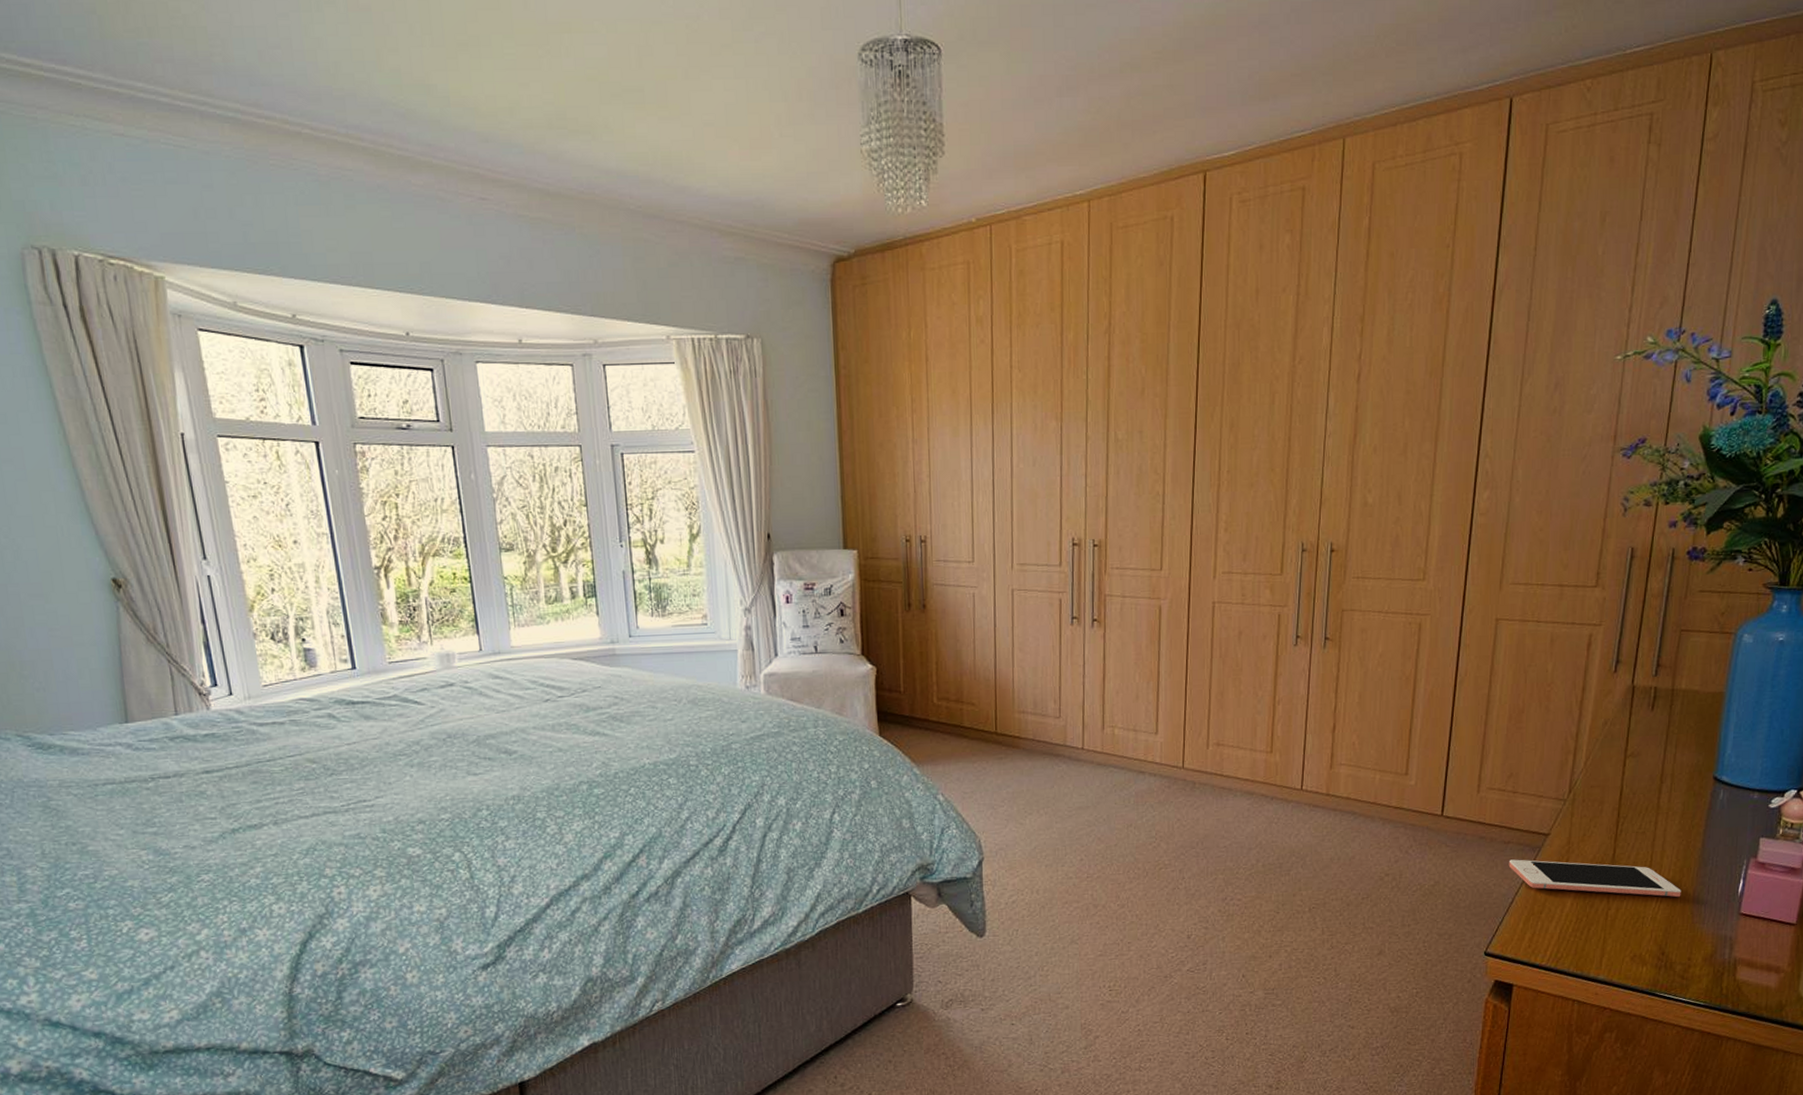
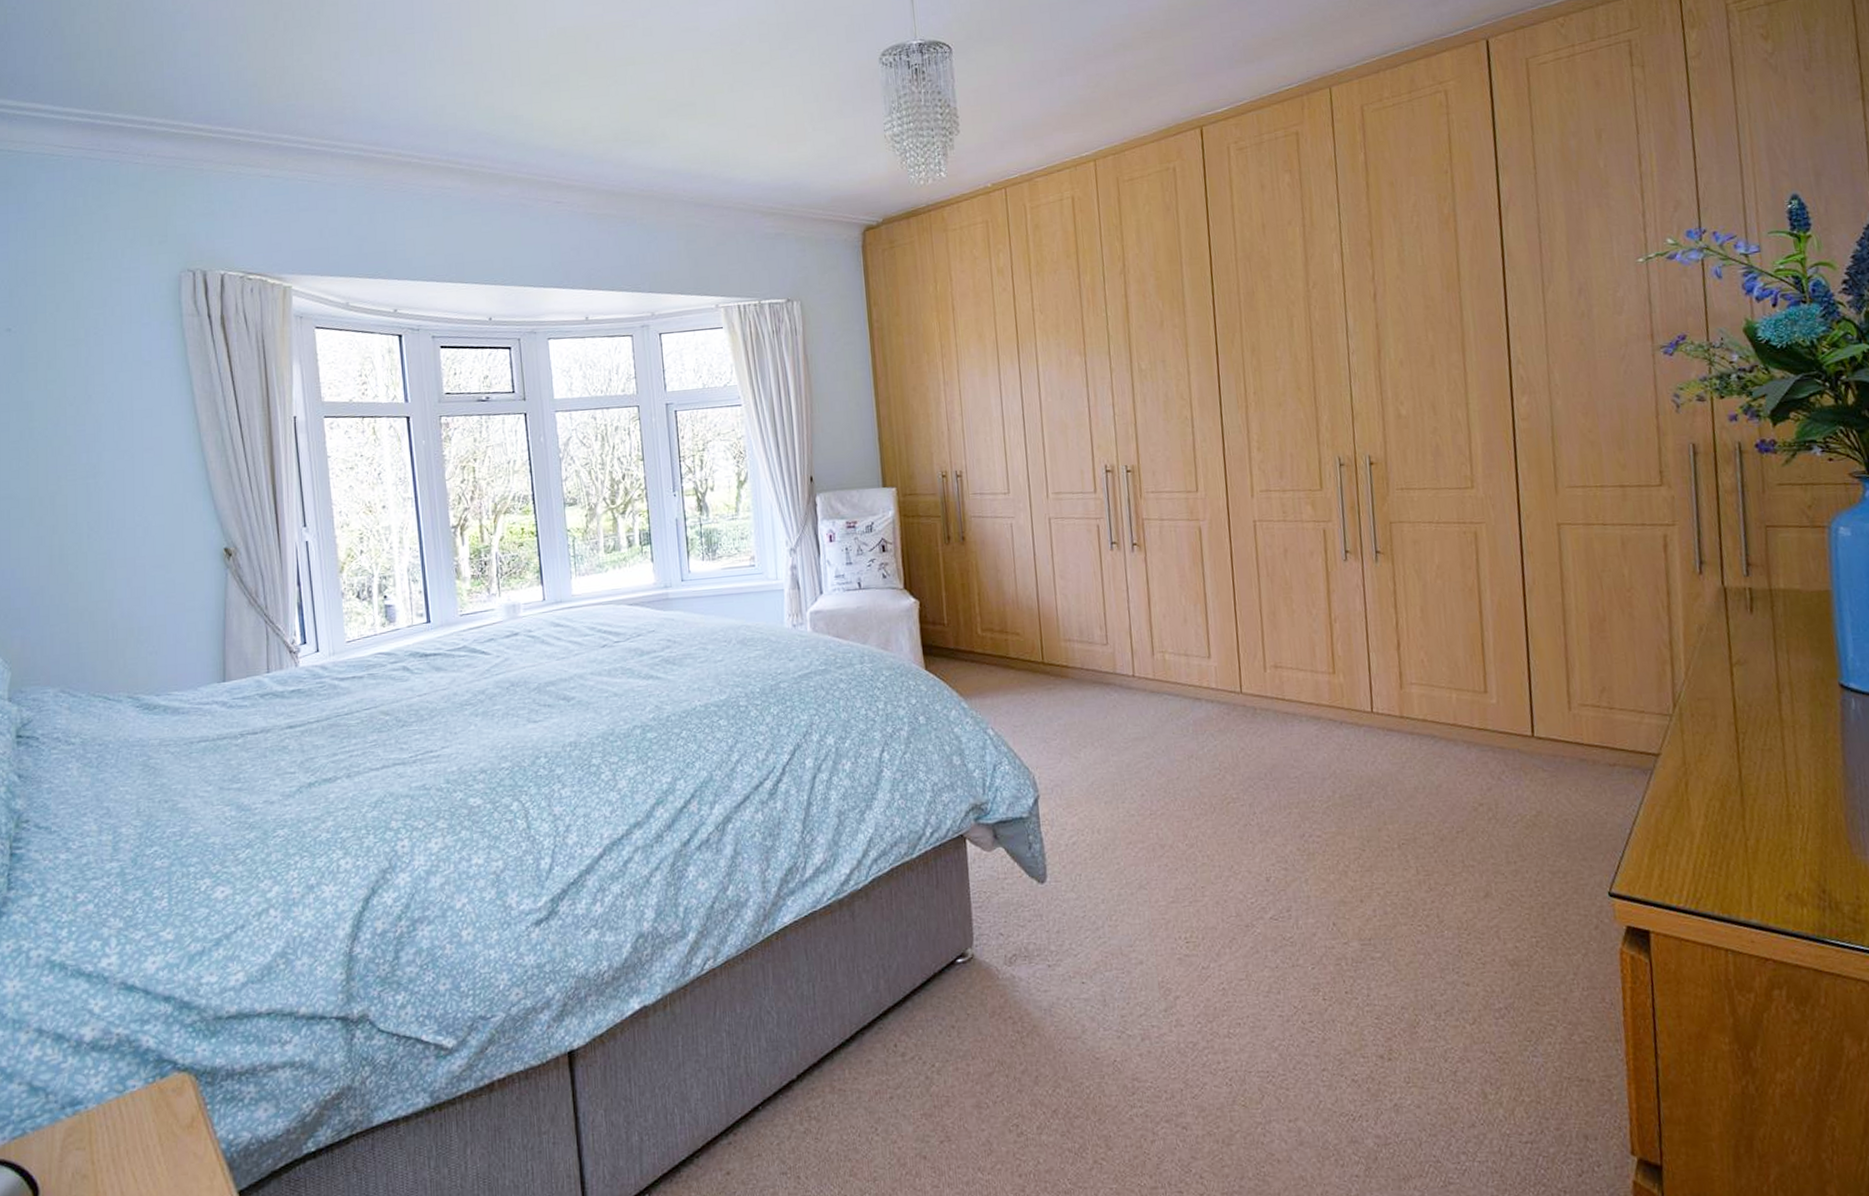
cell phone: present [1508,859,1681,898] -> none [1618,783,1831,825]

